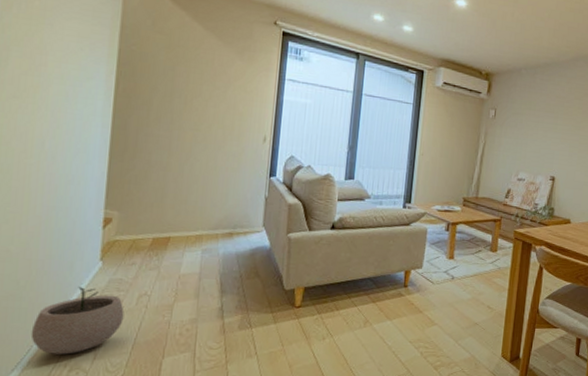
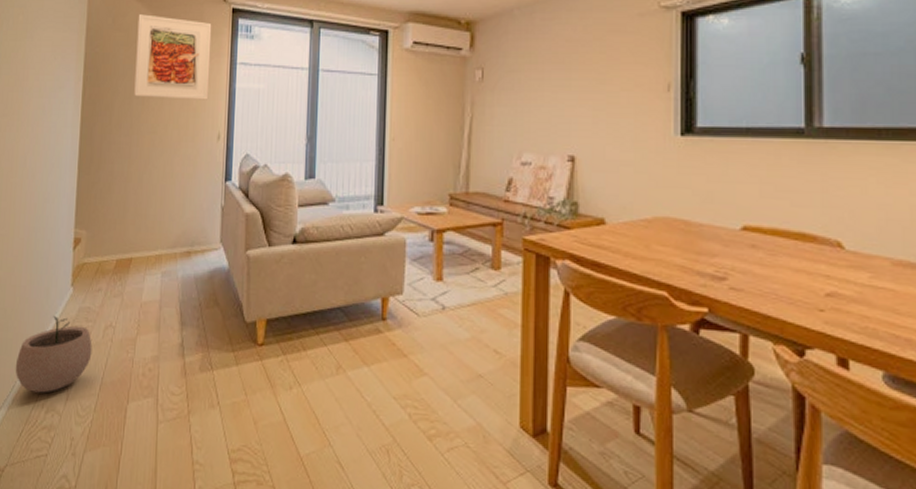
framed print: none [175,22,262,107] -> present [134,14,212,100]

